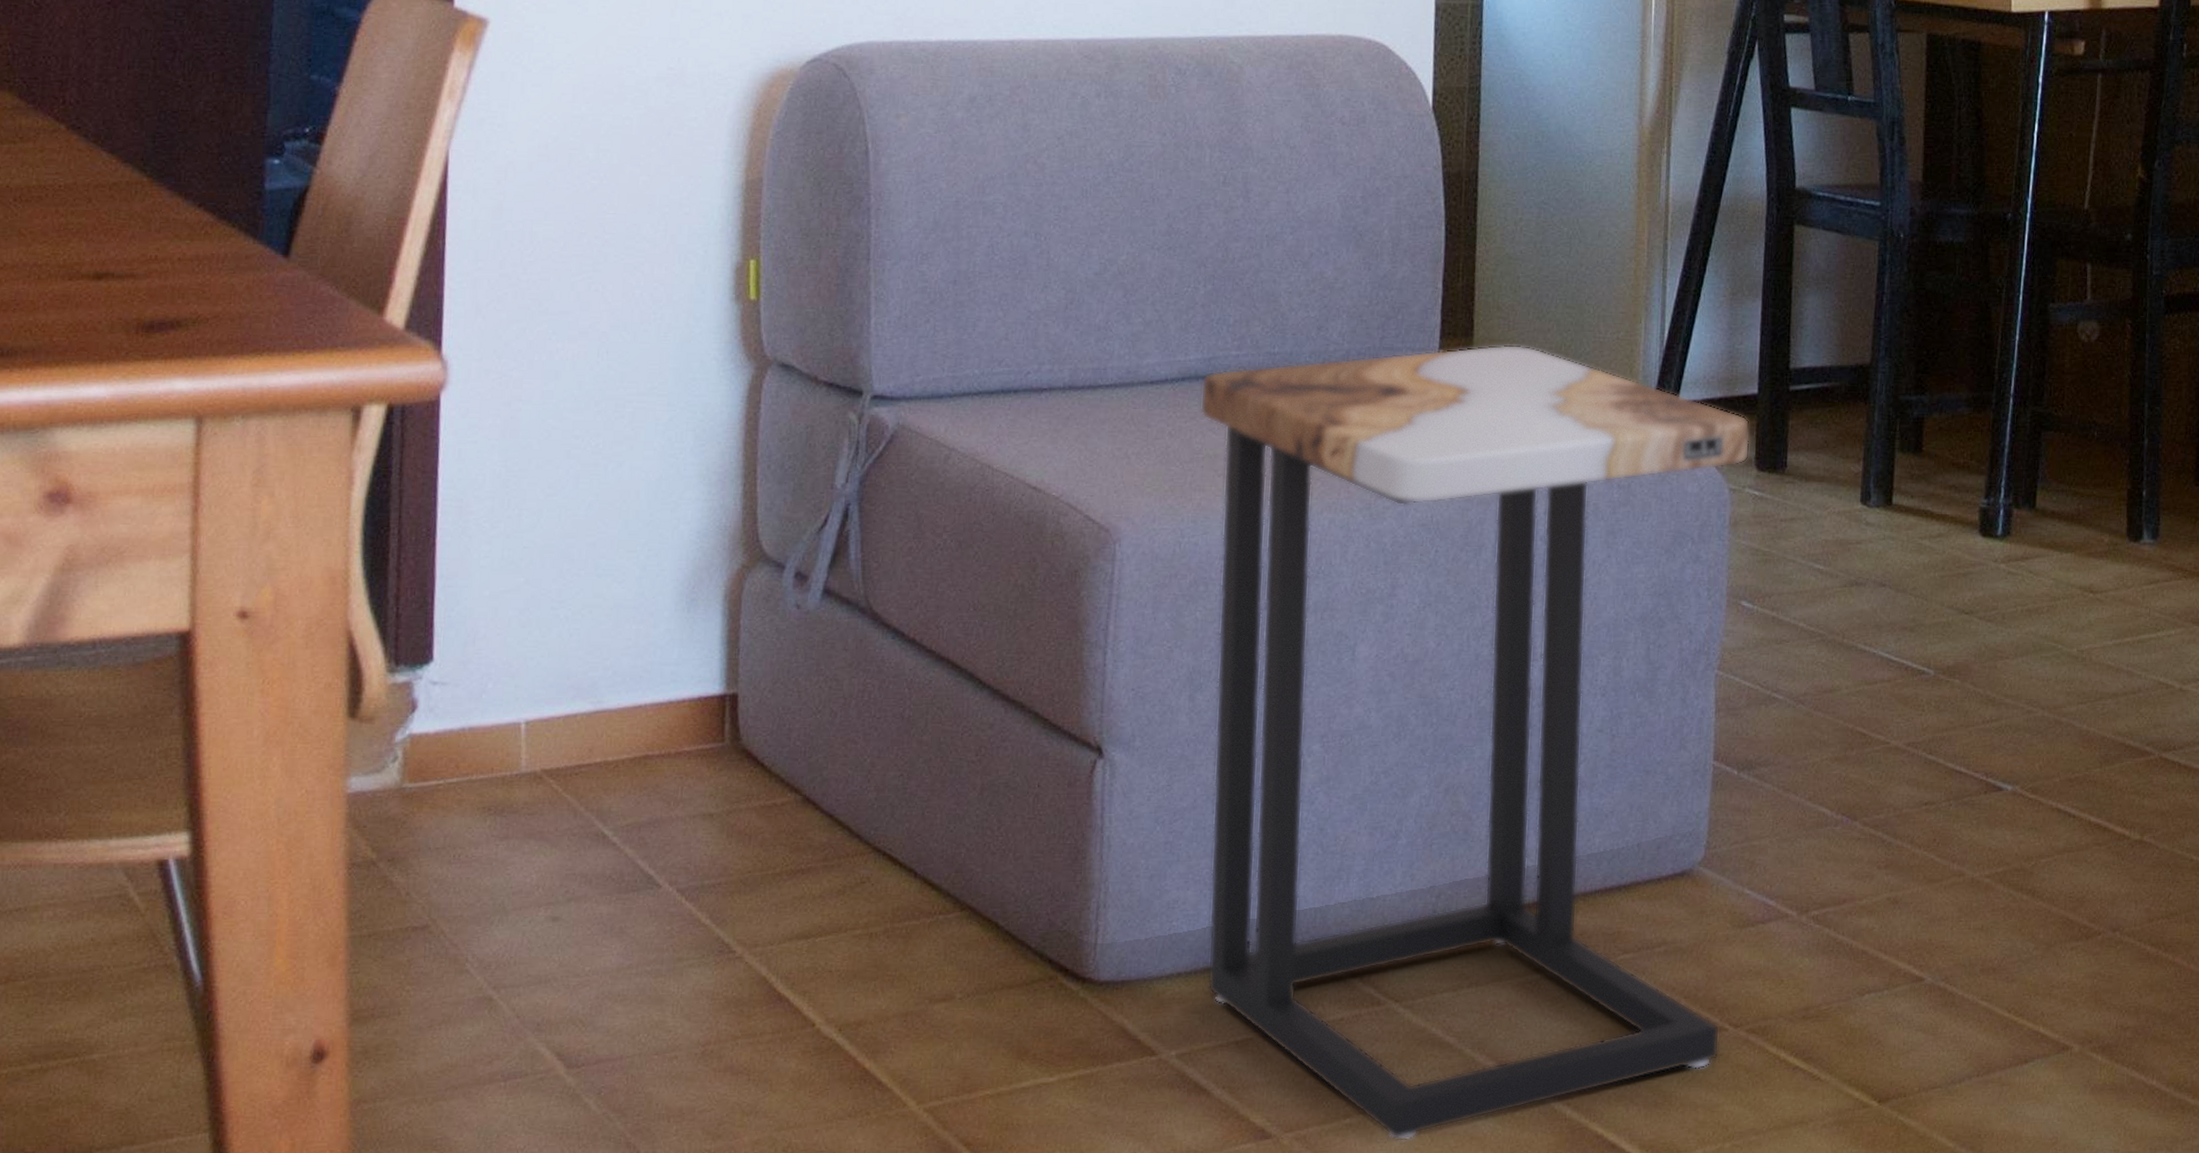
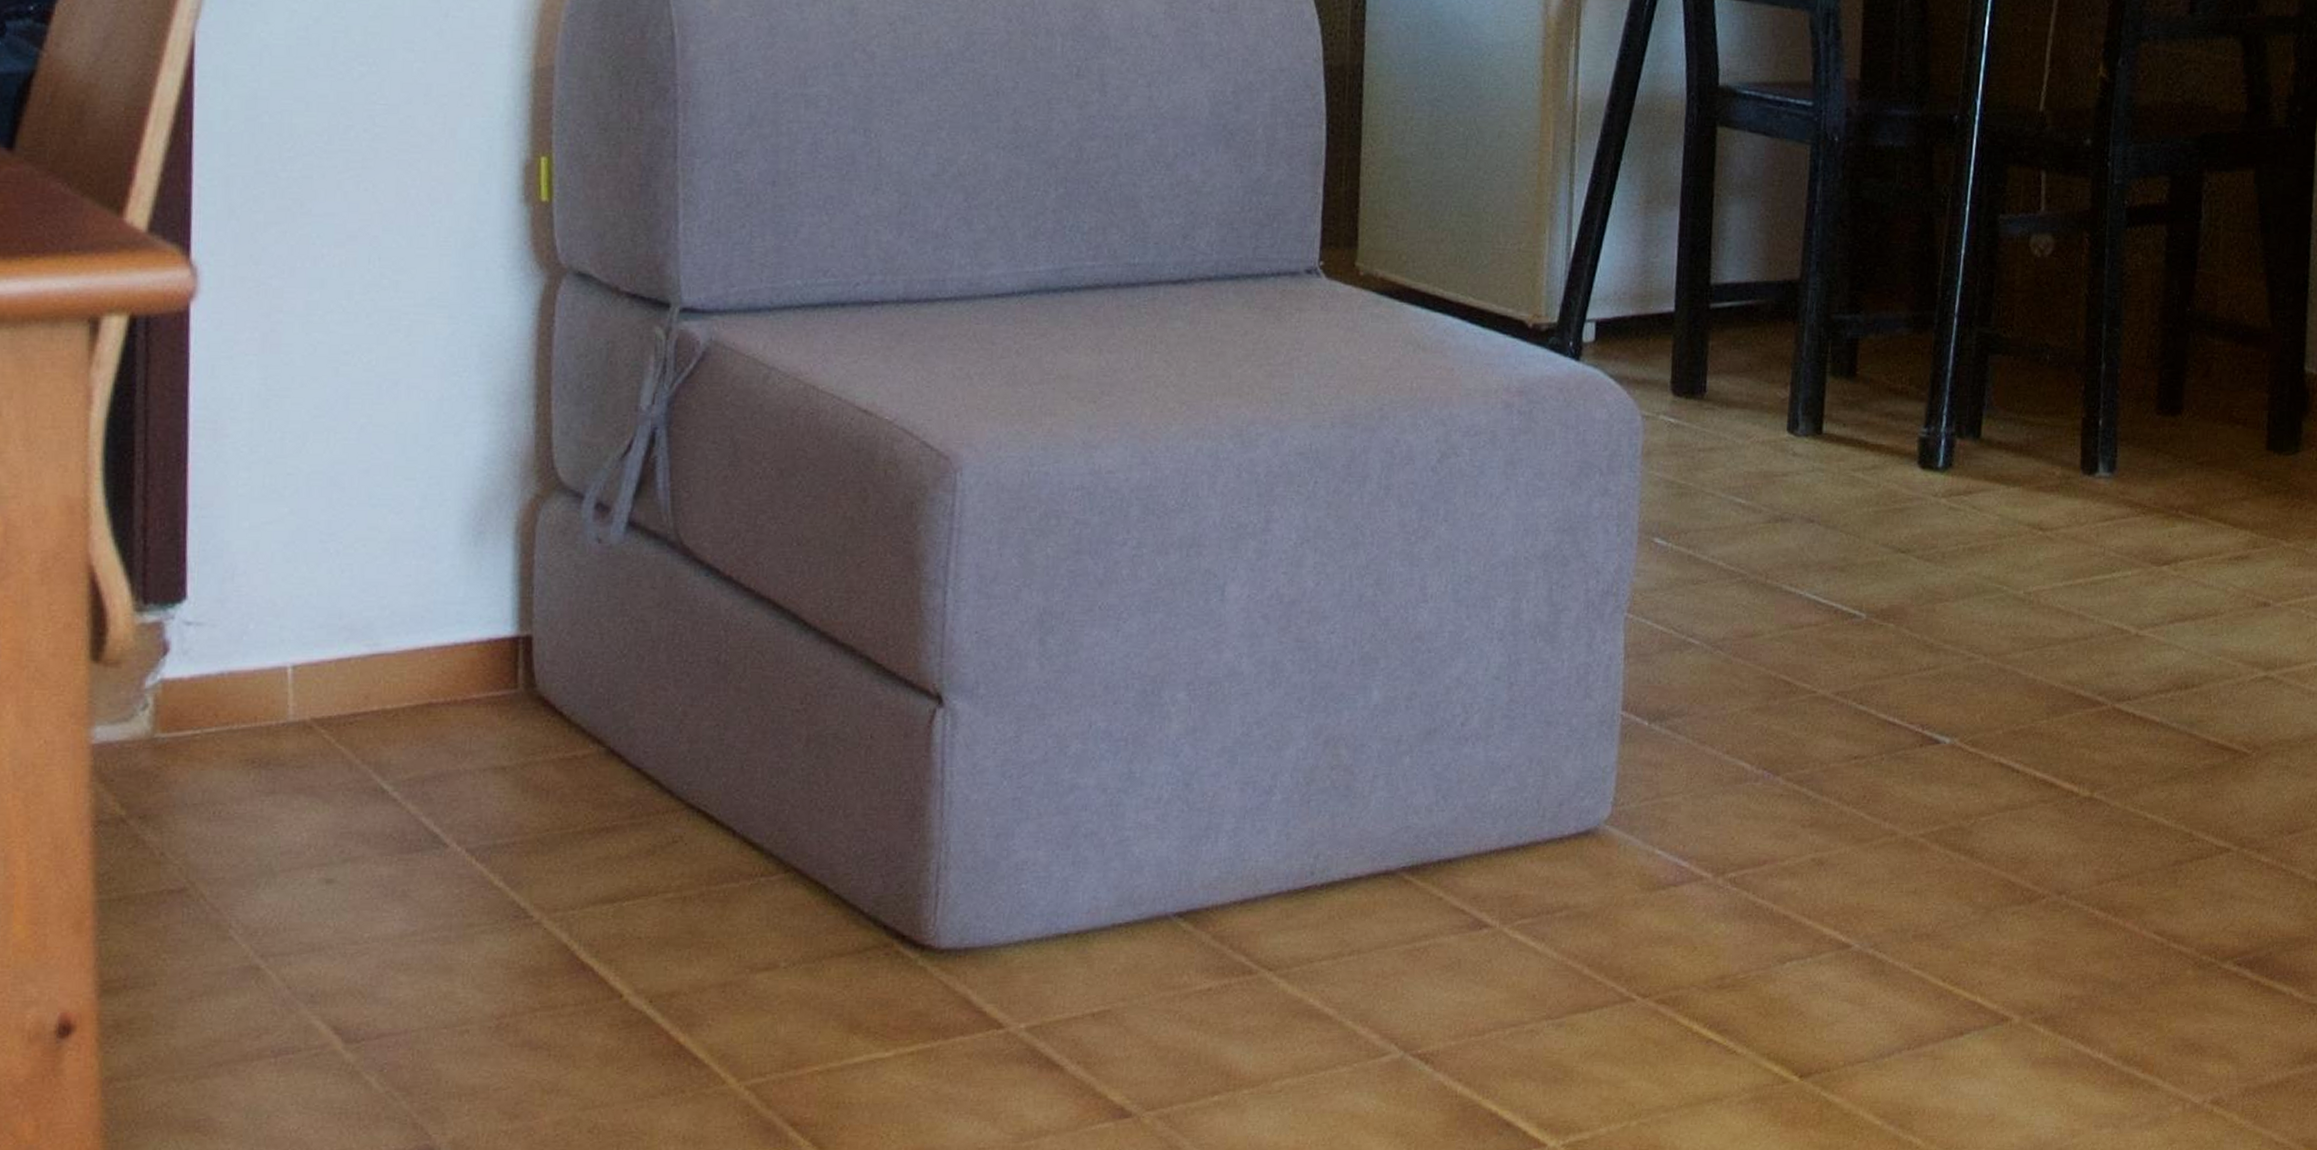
side table: present [1200,344,1750,1141] -> none [1050,256,1666,1120]

